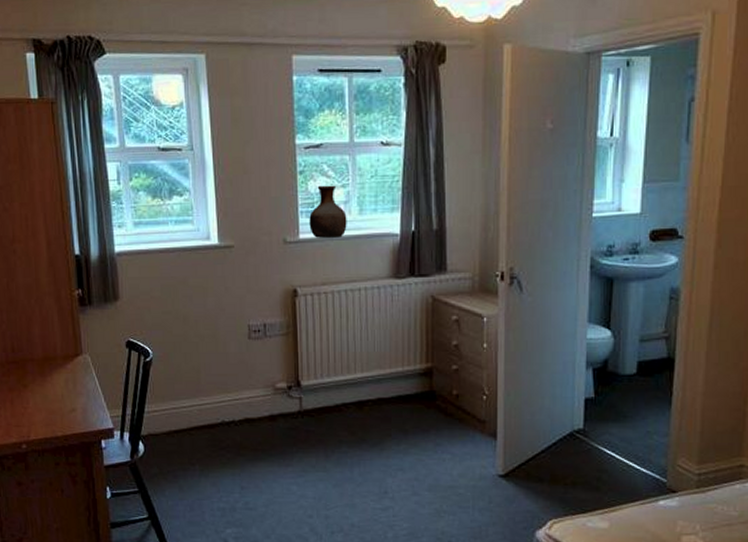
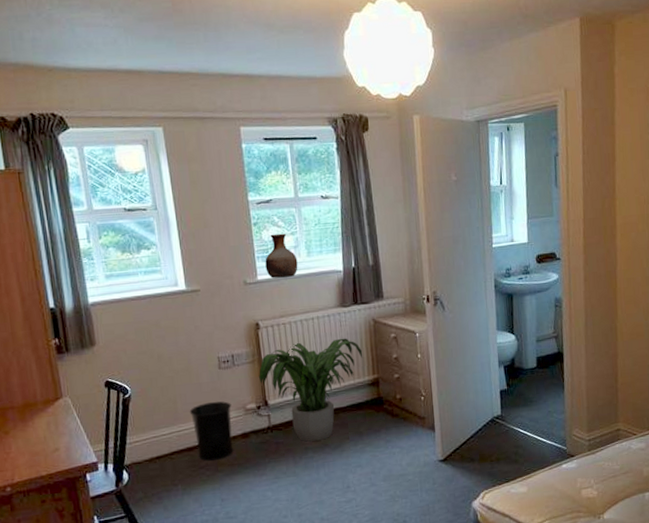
waste bin: none [213,375,260,442] -> present [189,401,234,461]
potted plant: none [293,316,416,434] -> present [259,338,363,442]

